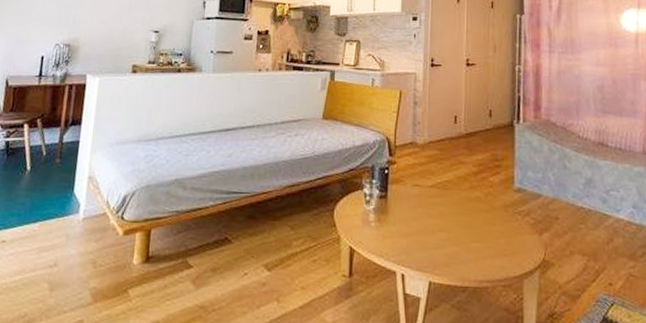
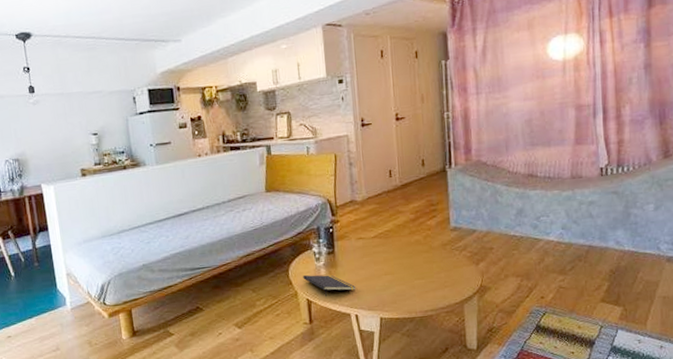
notepad: none [349,219,406,248] -> present [303,275,356,298]

